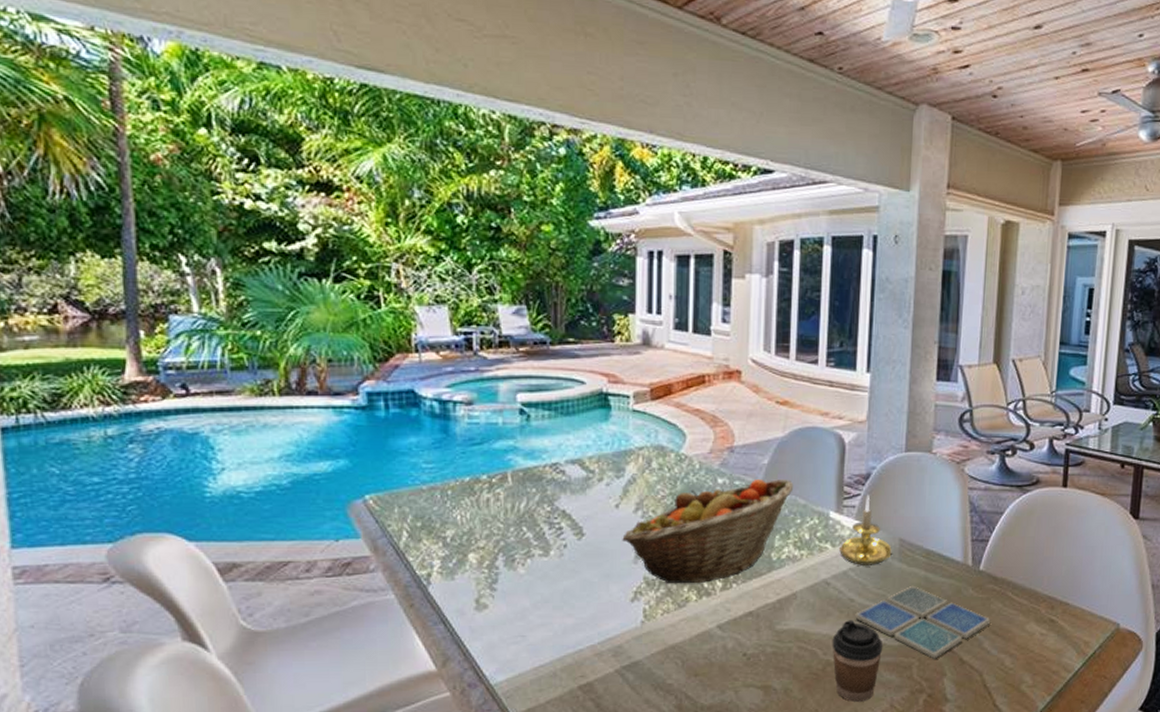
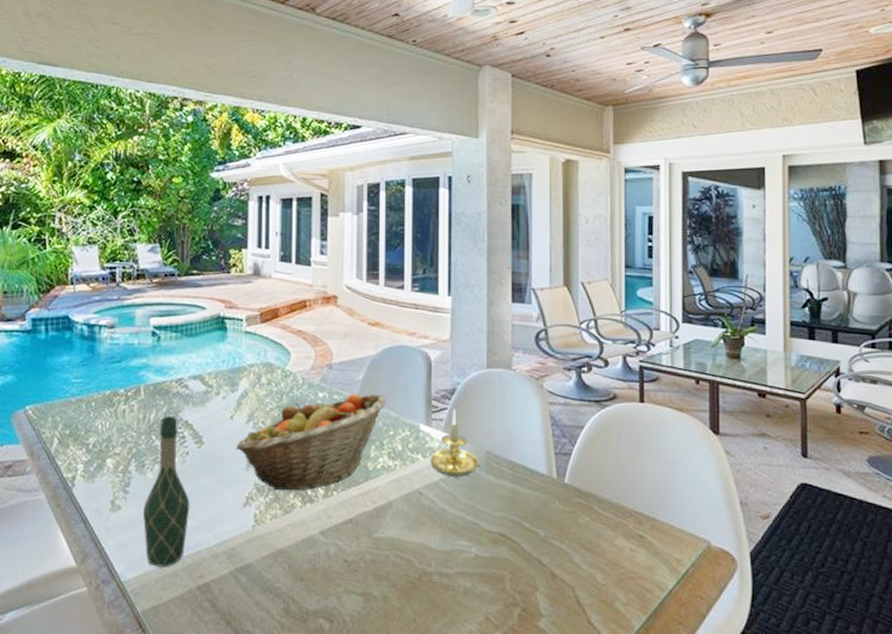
wine bottle: none [513,505,569,669] -> present [142,416,190,568]
coffee cup: present [832,620,884,702] -> none [426,530,476,613]
drink coaster: present [855,585,991,659] -> none [447,497,579,572]

